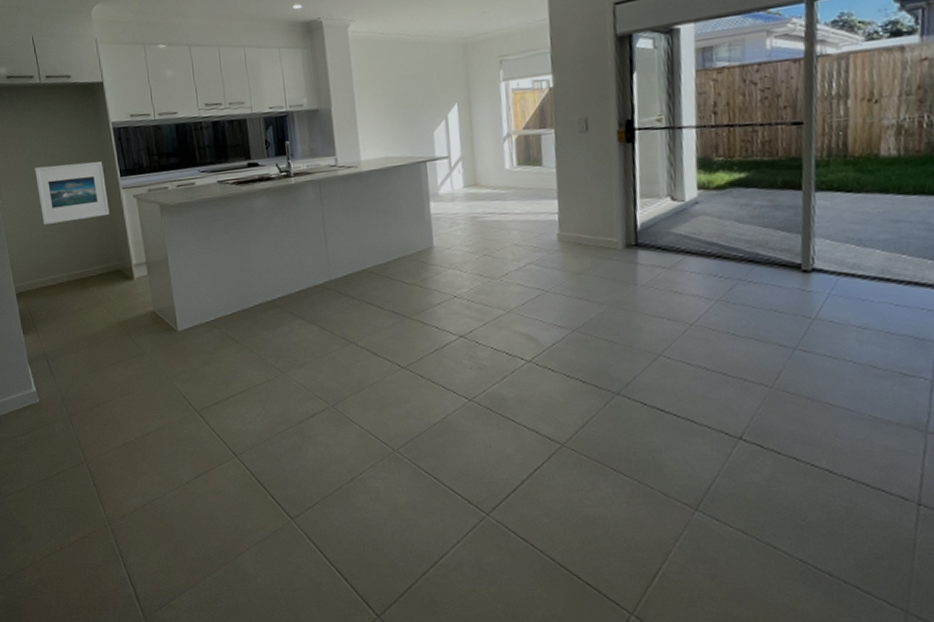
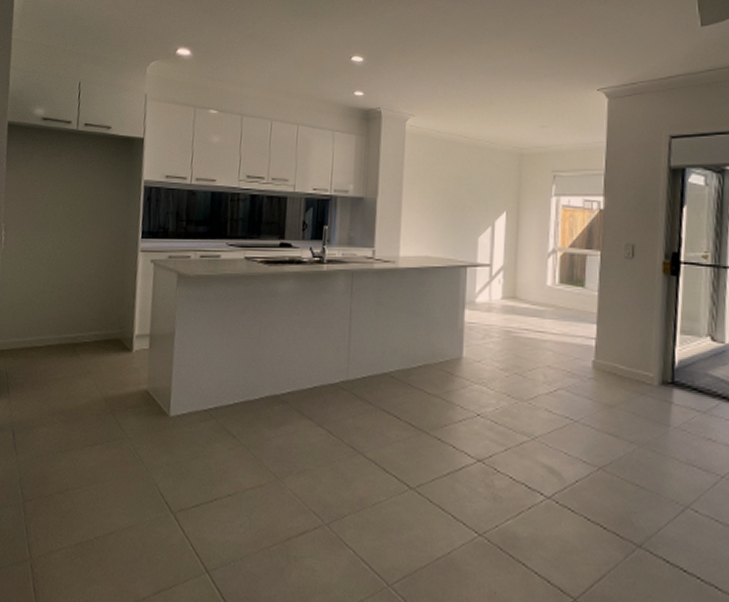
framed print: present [35,161,110,225] -> none [45,216,126,279]

